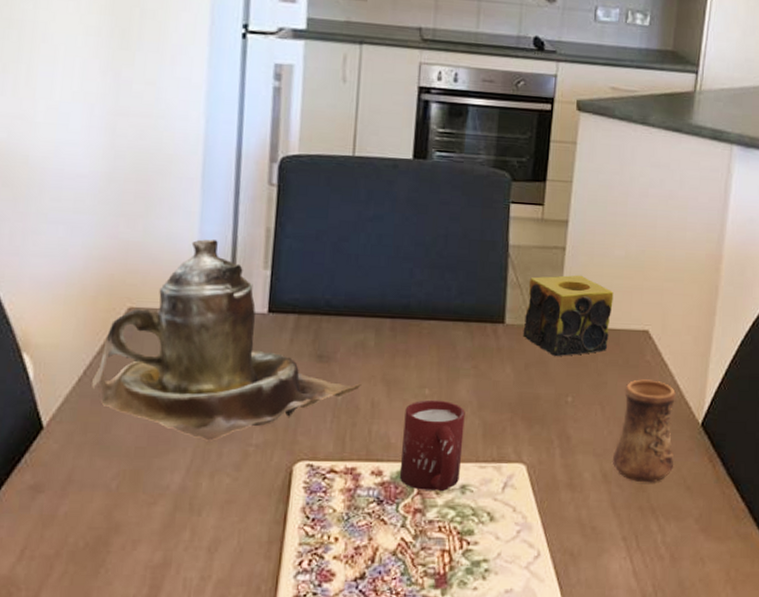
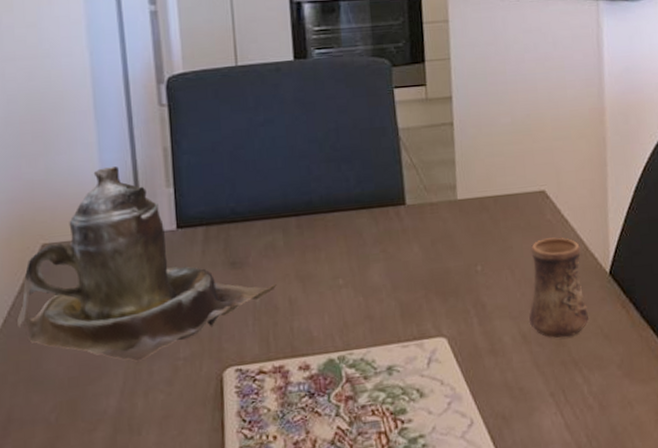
cup: present [399,399,465,492] -> none [322,287,385,378]
candle: present [522,275,614,356] -> none [423,147,508,229]

